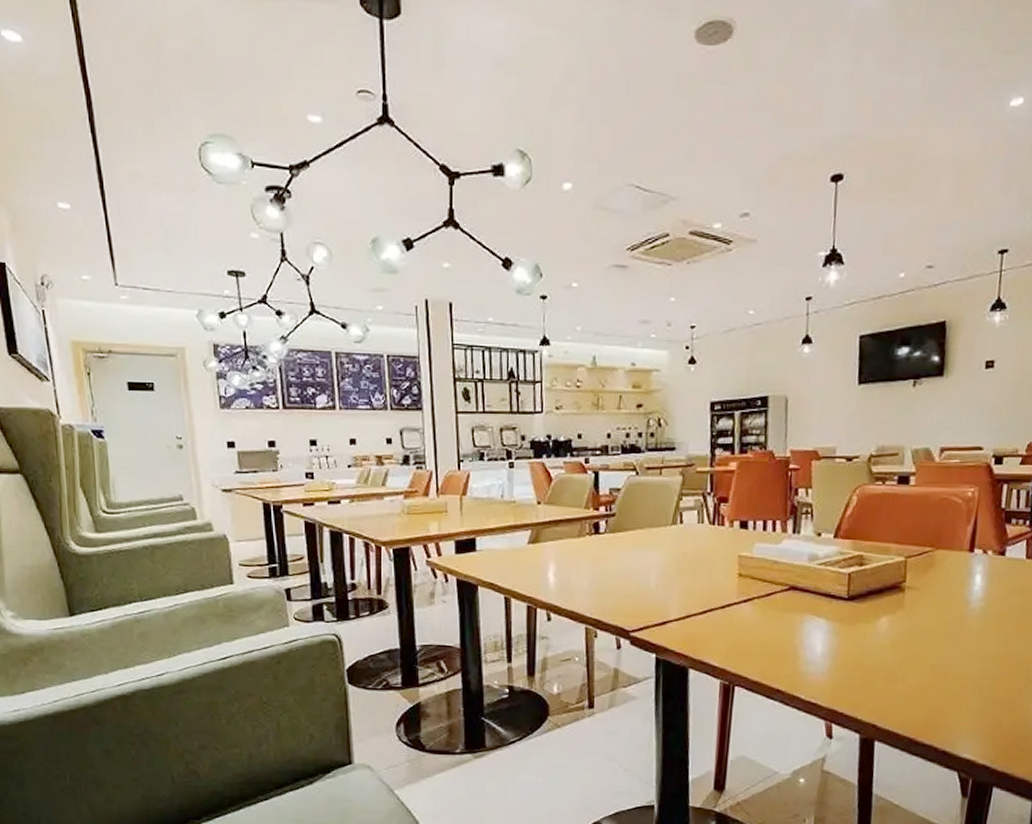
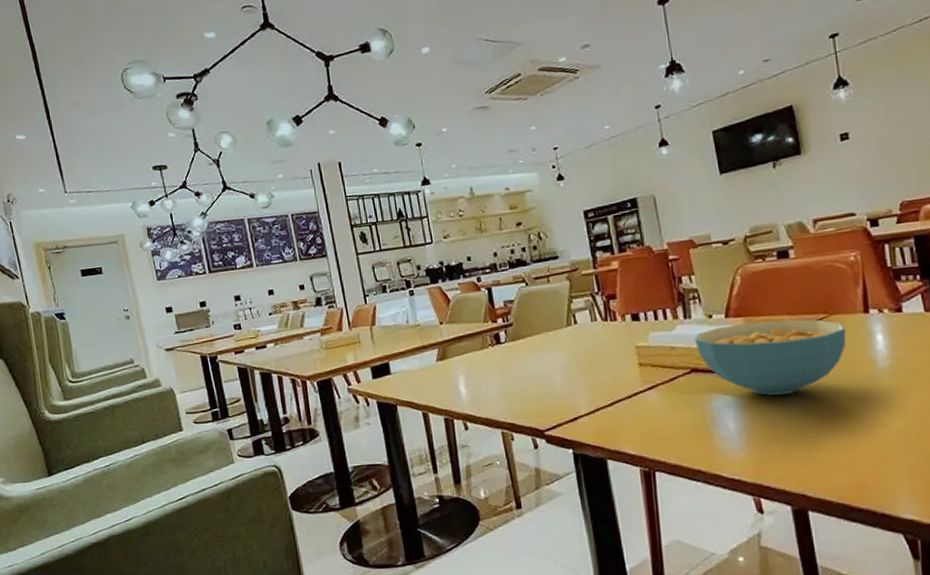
cereal bowl: none [799,546,948,625] -> present [694,319,847,396]

